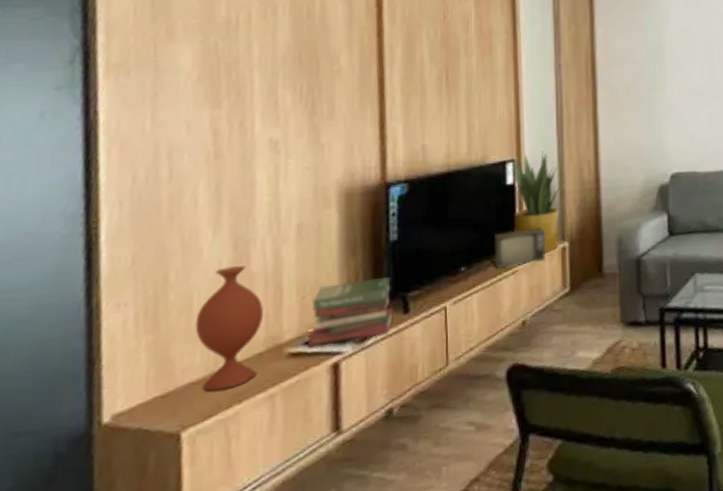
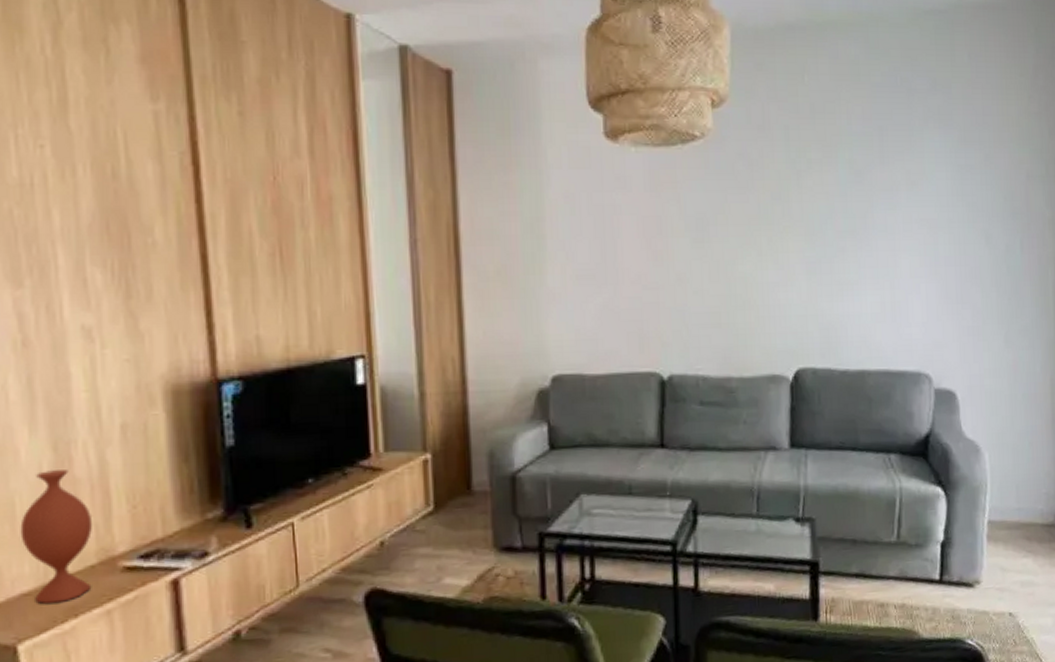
books: present [308,276,393,348] -> none [143,486,235,562]
speaker: present [493,228,545,269] -> none [344,436,404,482]
planter: present [511,151,566,254] -> none [360,345,426,467]

